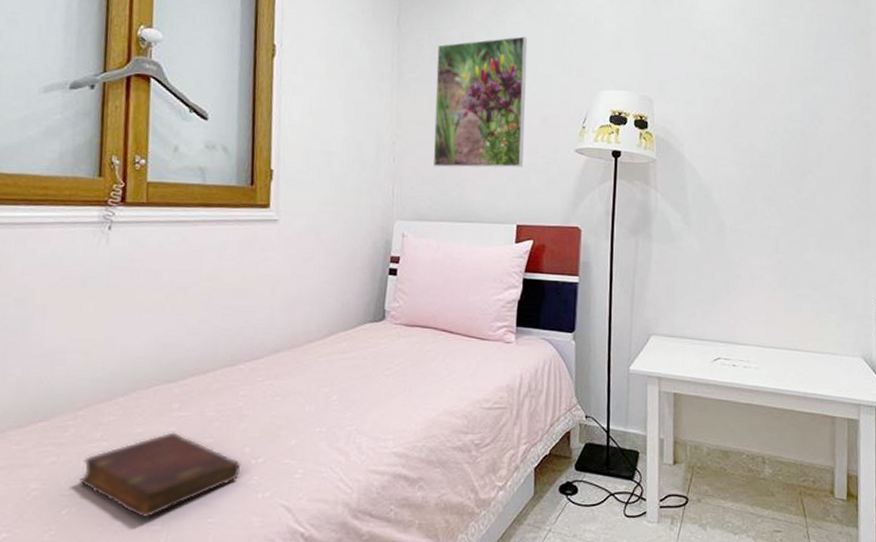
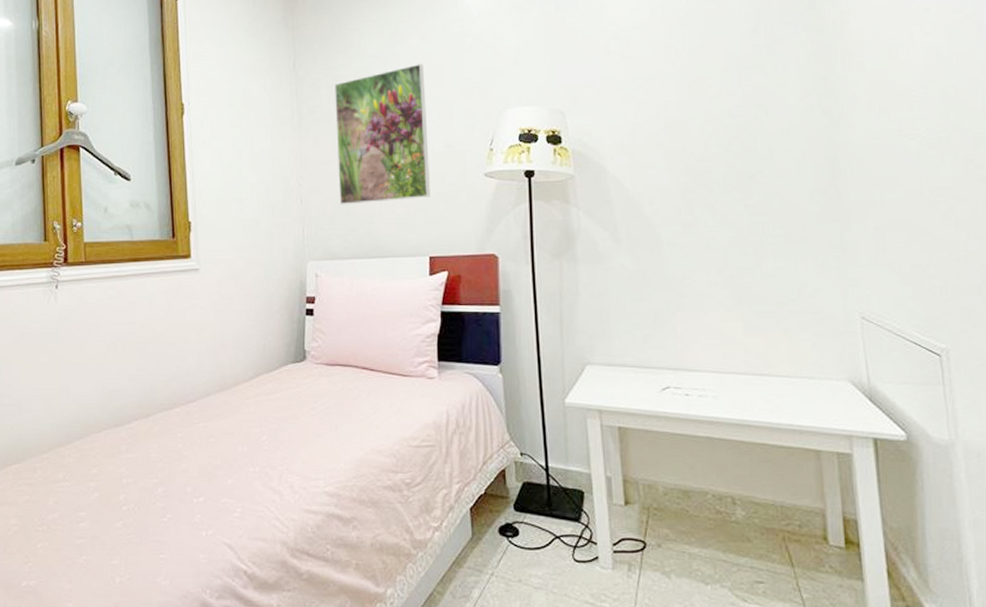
diary: present [79,432,242,519] -> none [49,473,185,553]

